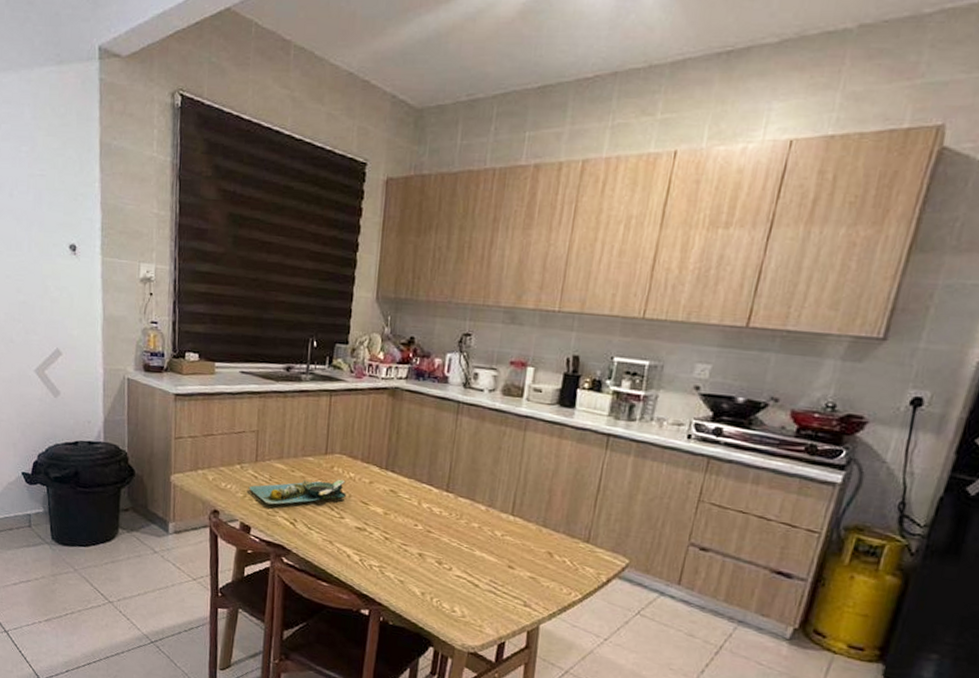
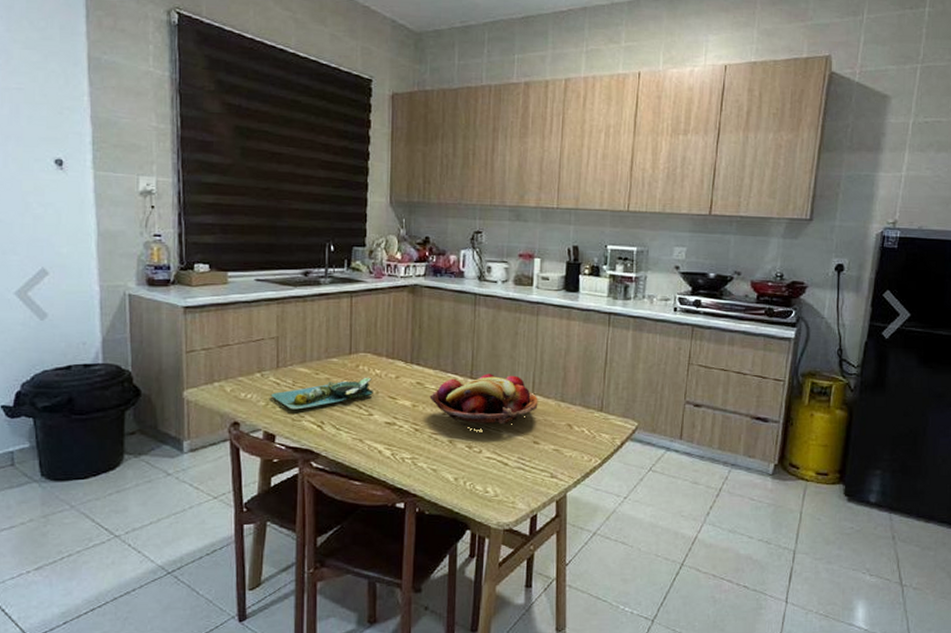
fruit basket: none [402,488,518,548] -> present [429,373,538,431]

